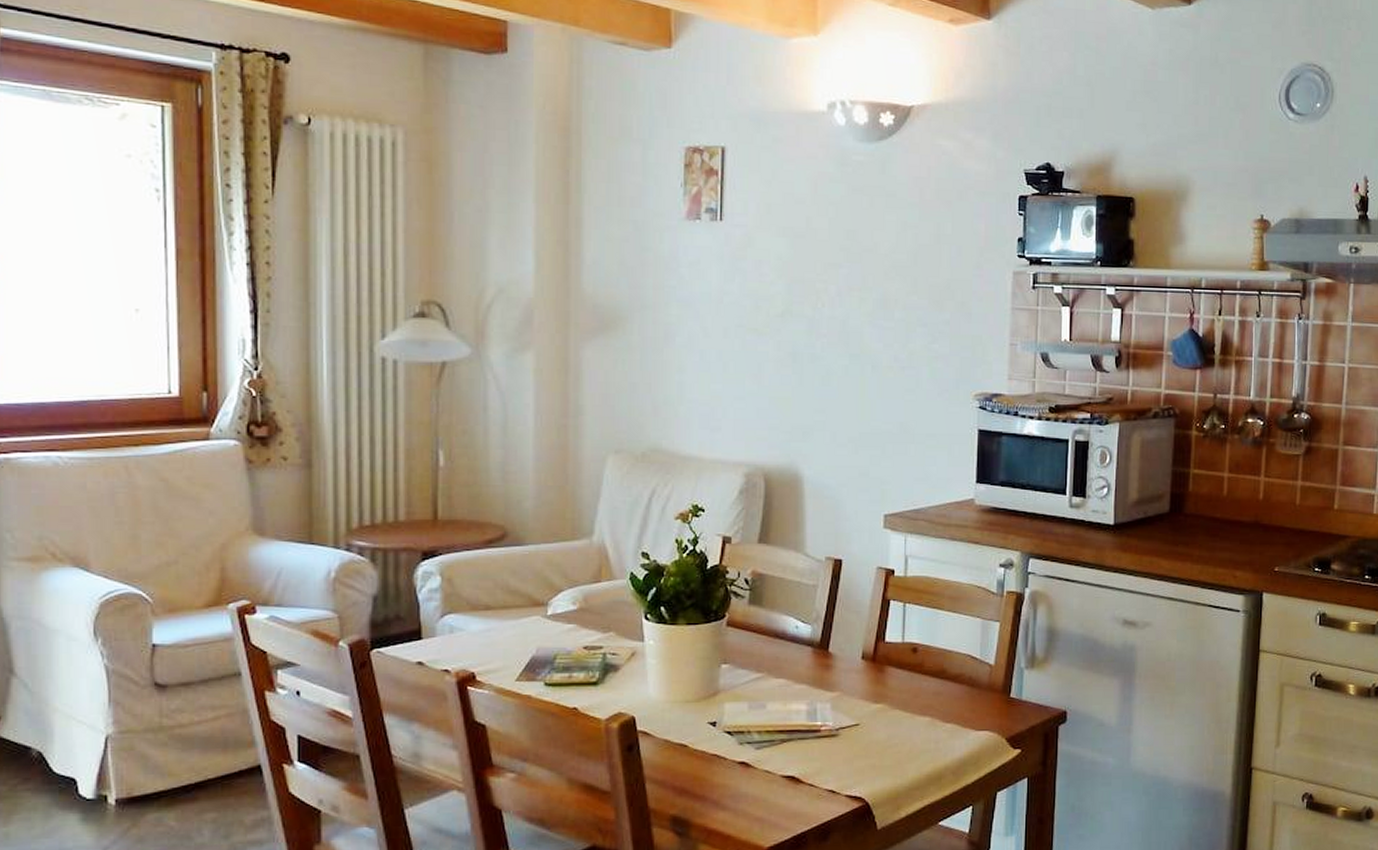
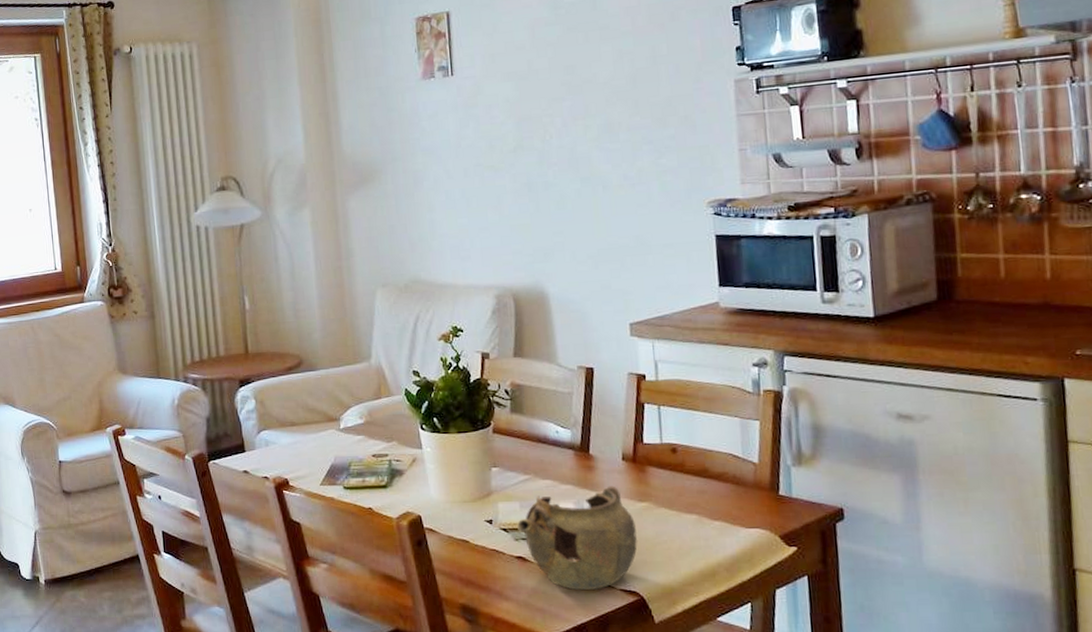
teapot: none [743,686,868,798] -> present [517,485,637,591]

